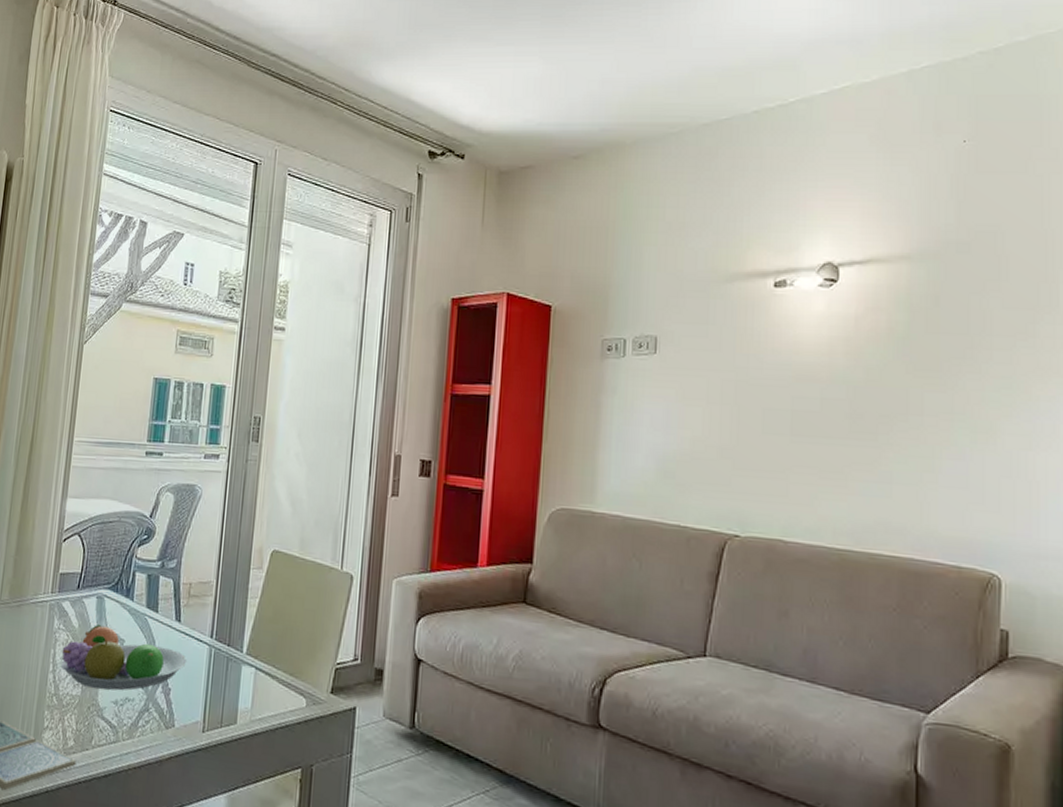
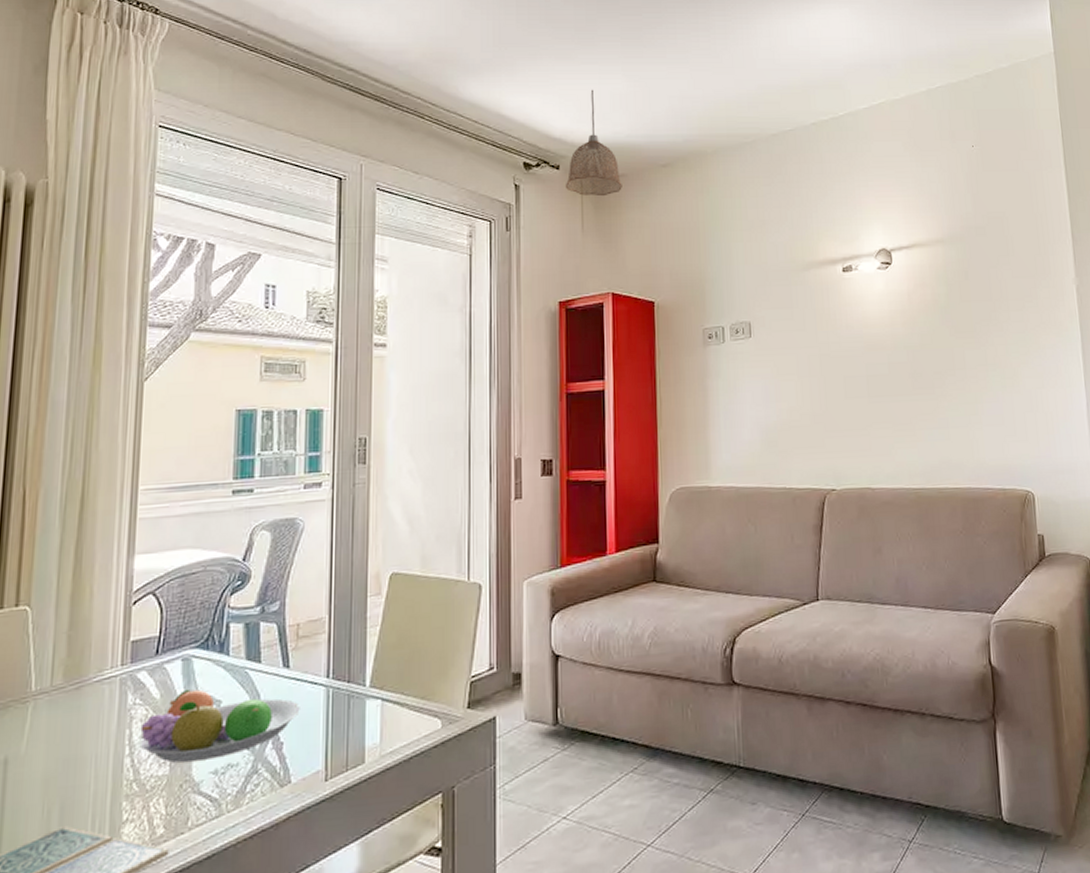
pendant lamp: none [469,73,528,189] -> present [566,89,622,197]

